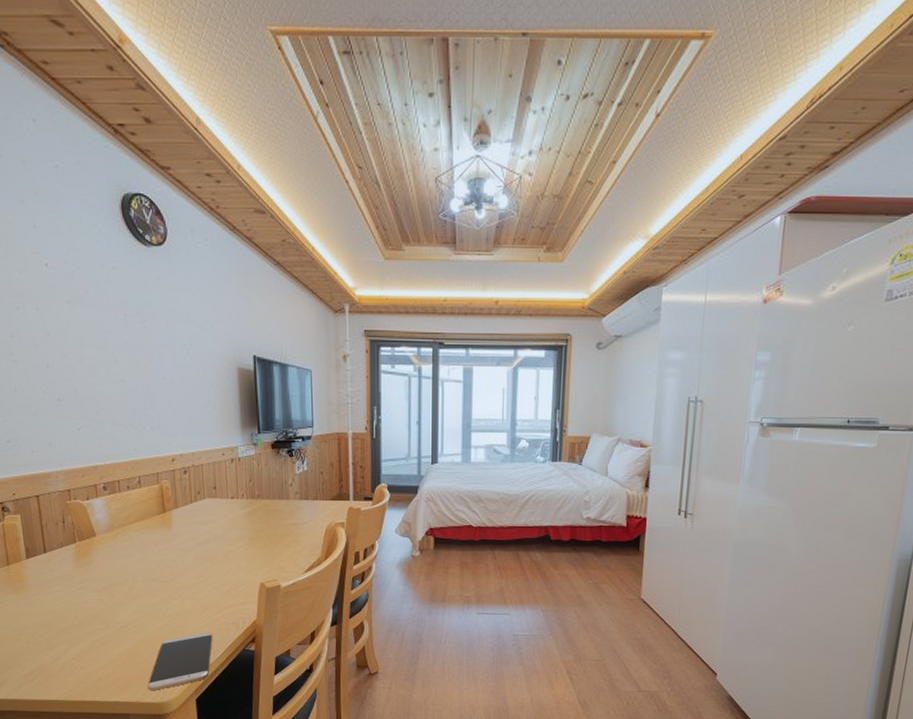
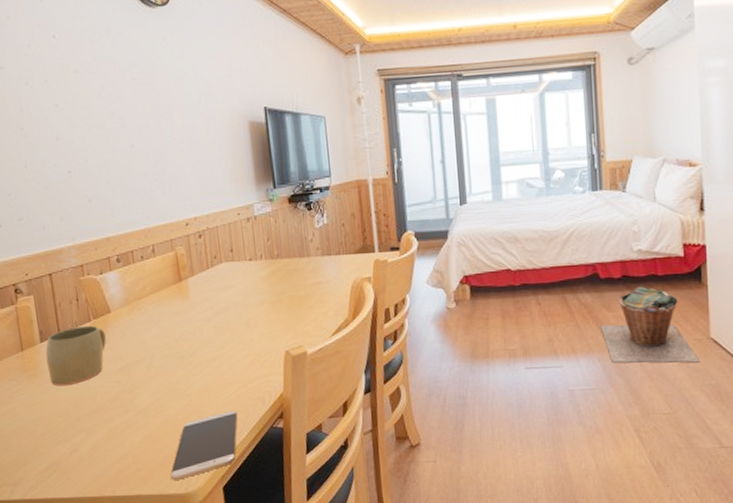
mug: none [31,546,91,600] -> present [45,325,106,386]
laundry basket: none [547,549,630,619] -> present [601,286,700,363]

